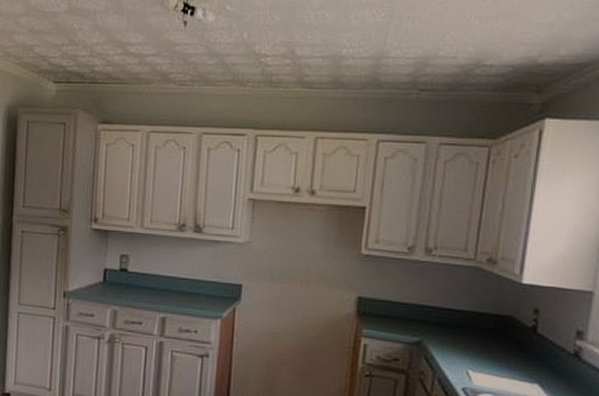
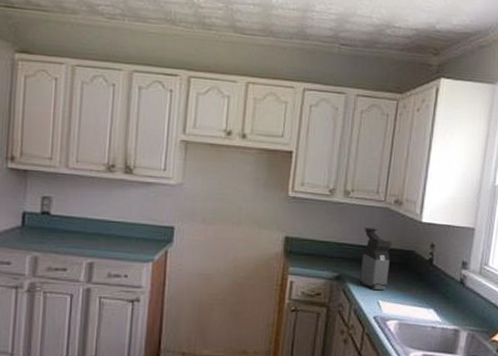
coffee maker: none [444,289,484,359] -> present [359,227,392,290]

